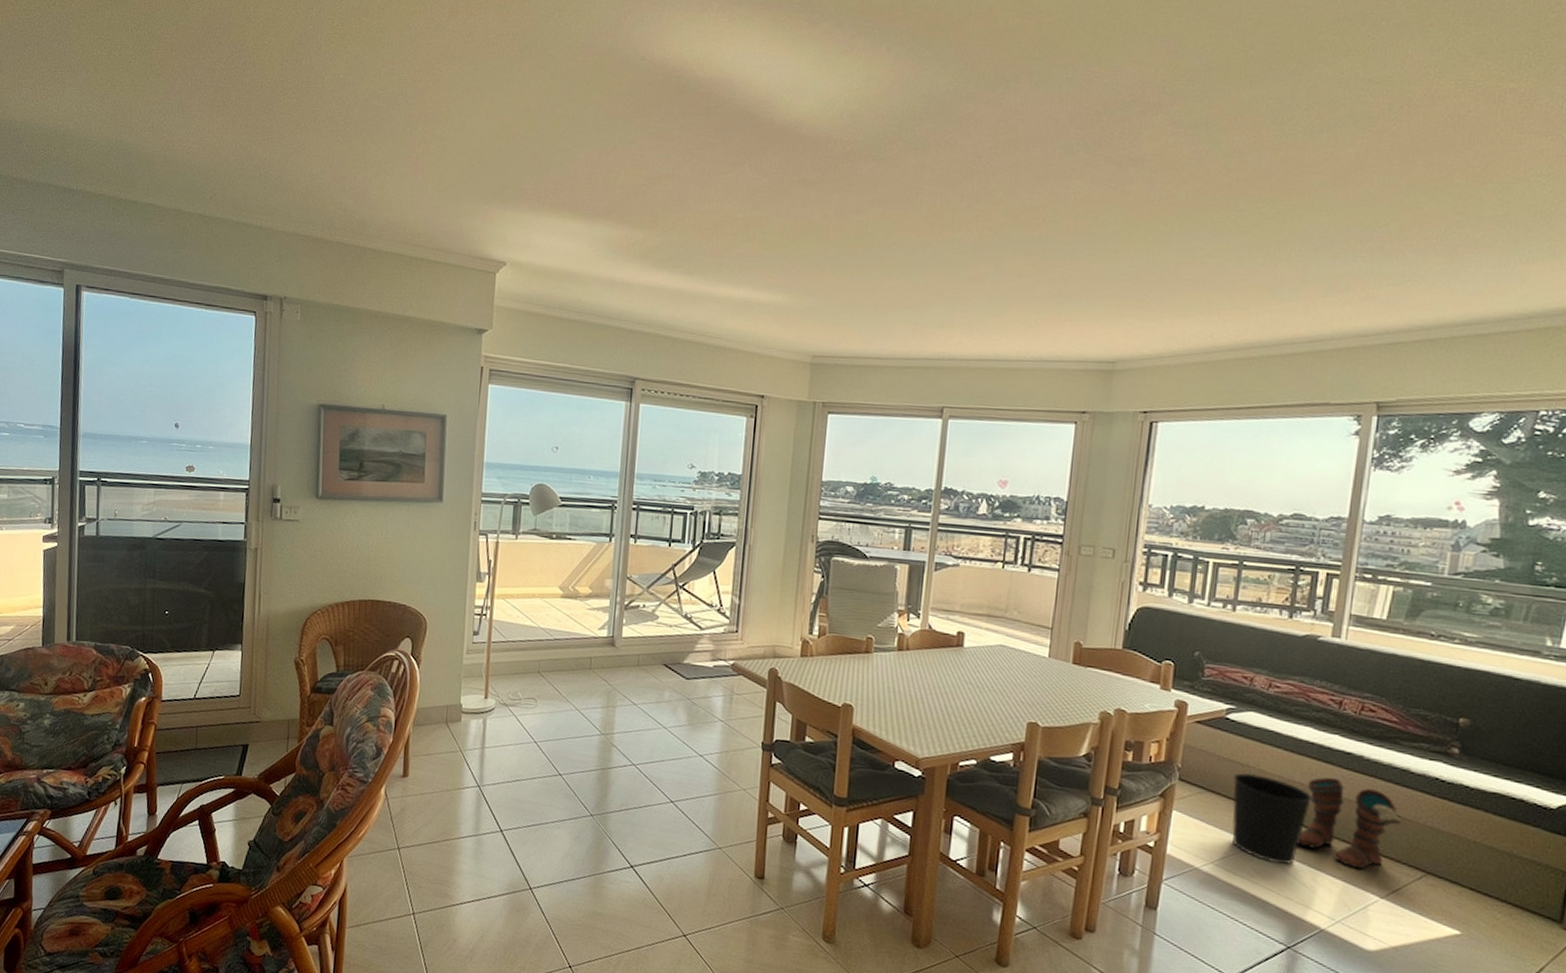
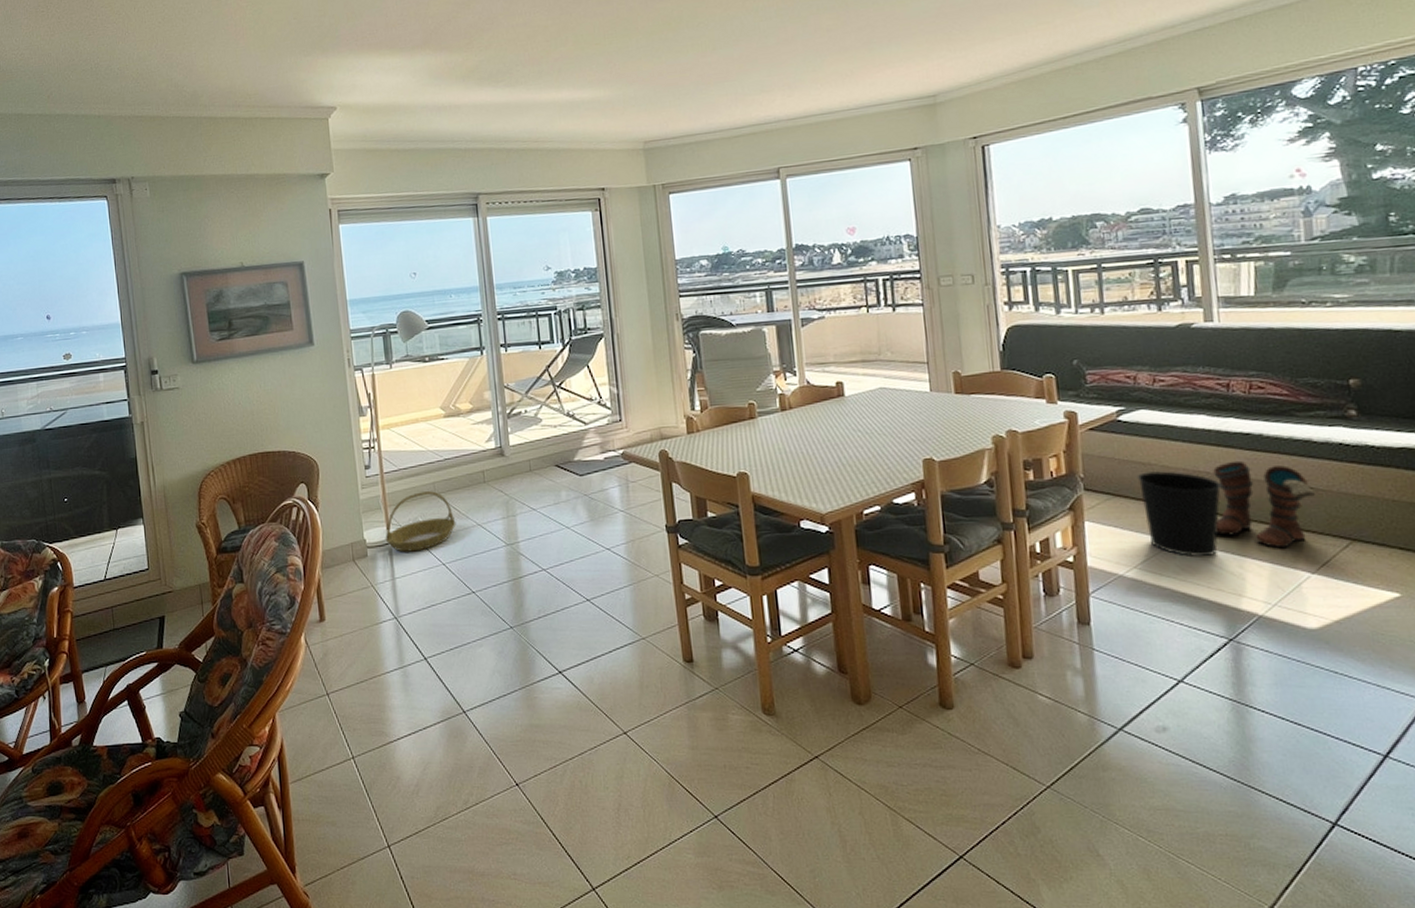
basket: none [481,667,555,725] -> present [385,491,456,552]

